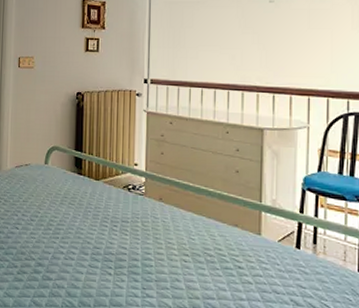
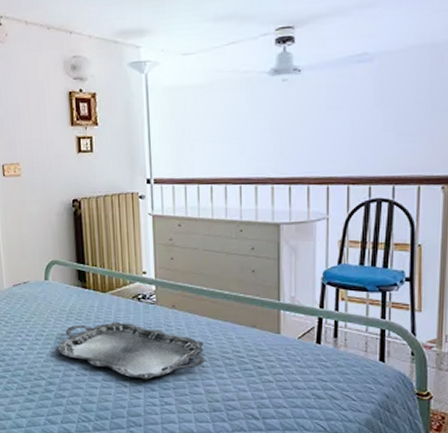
serving tray: none [47,209,188,270] -> present [55,322,205,380]

